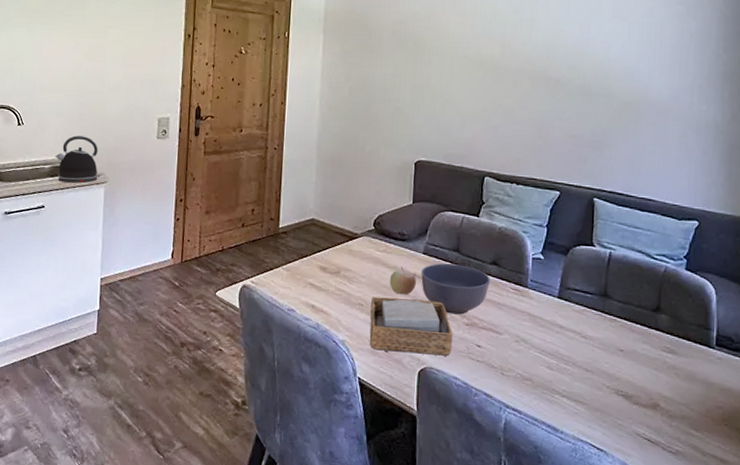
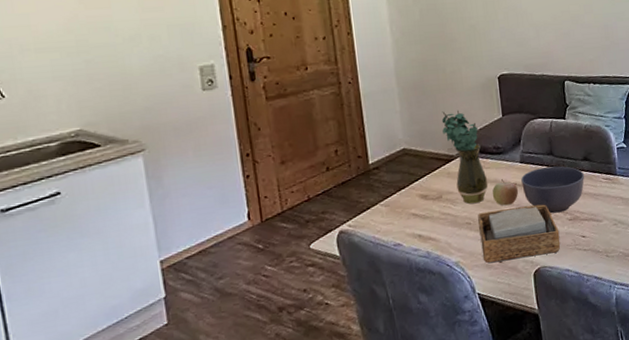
kettle: present [55,135,100,184] -> none [62,100,134,160]
vase: none [351,189,387,286] -> present [441,110,489,204]

